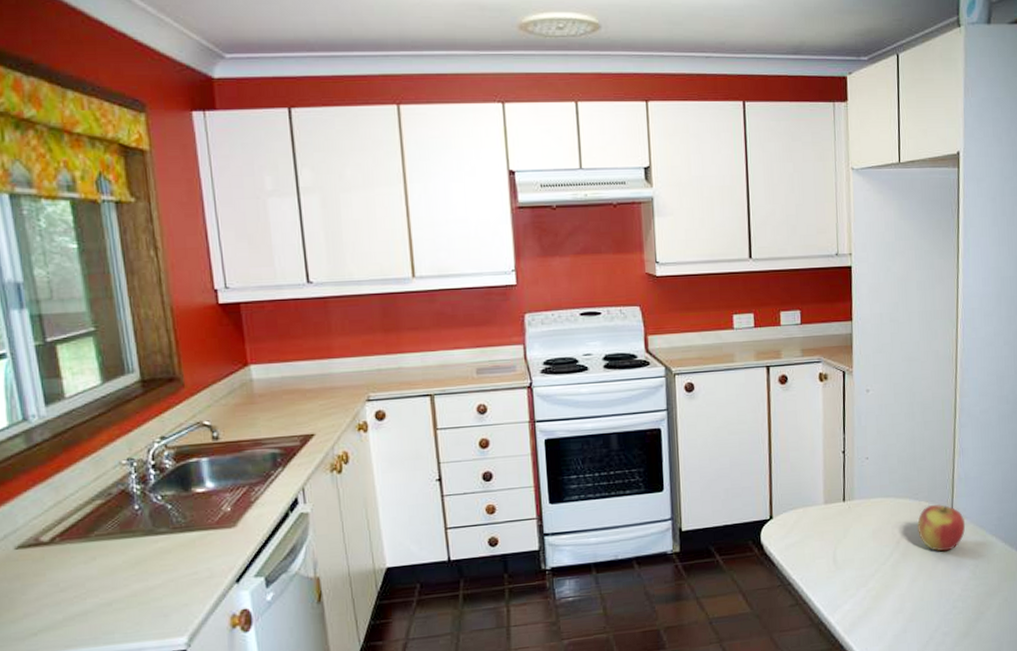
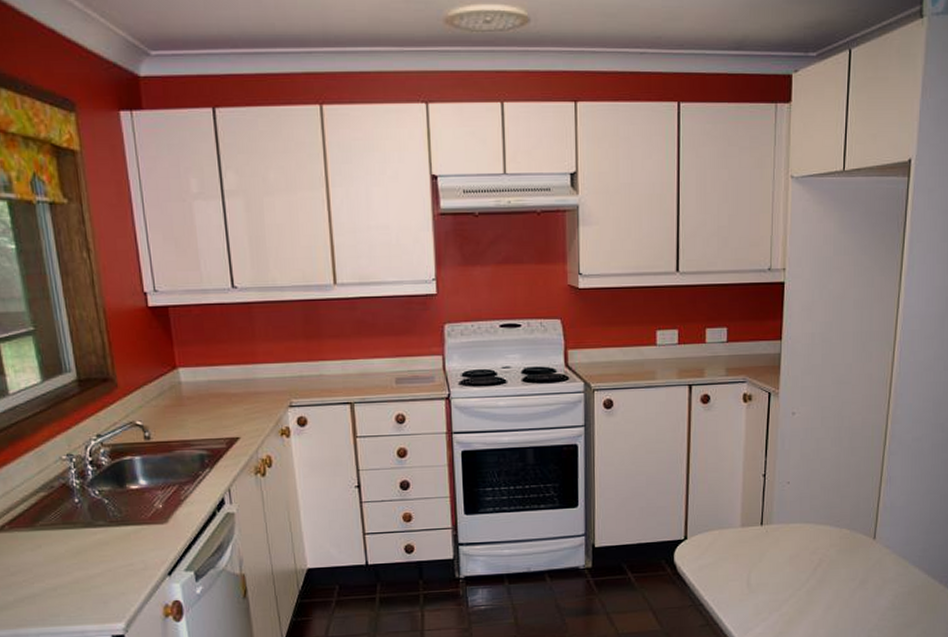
apple: present [916,505,966,552] -> none [836,533,888,581]

